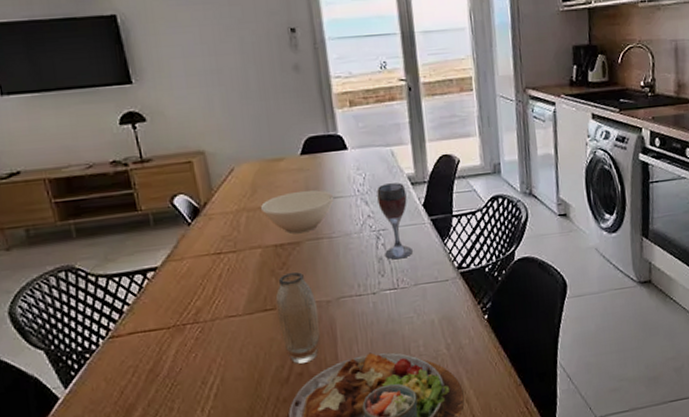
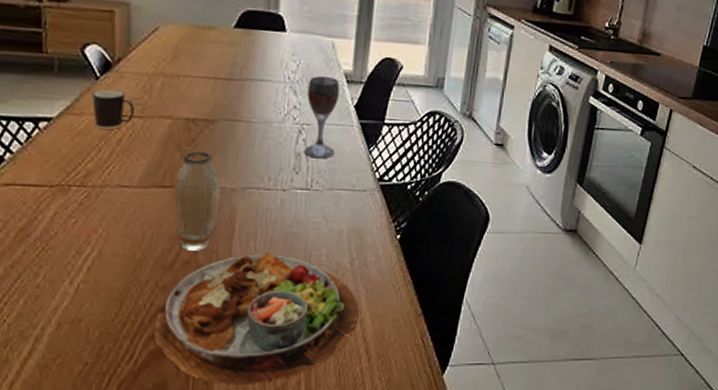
mug: none [187,230,228,270] -> present [91,89,135,131]
bowl: present [260,190,334,234] -> none [178,65,262,112]

